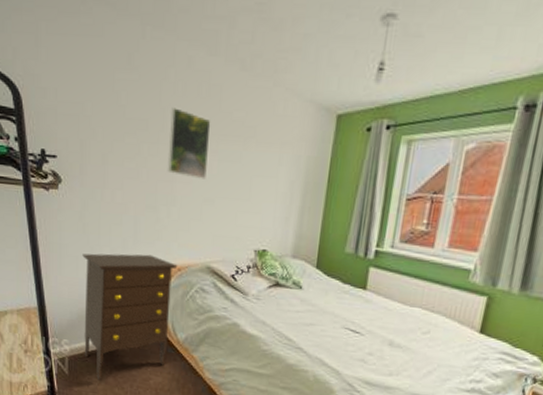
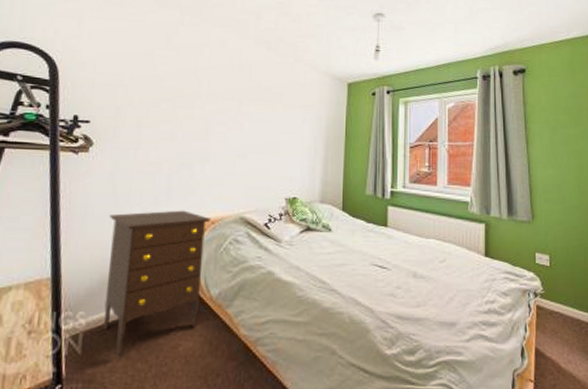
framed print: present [167,107,211,179] -> none [201,78,243,138]

